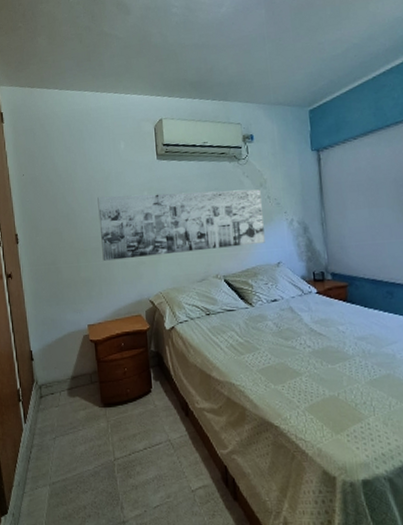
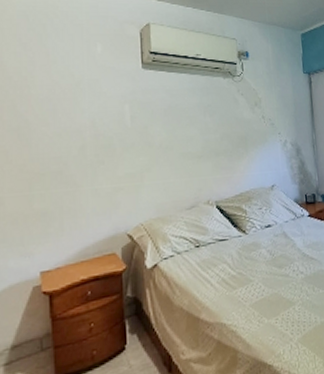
wall art: present [97,189,265,261] -> none [63,107,260,187]

